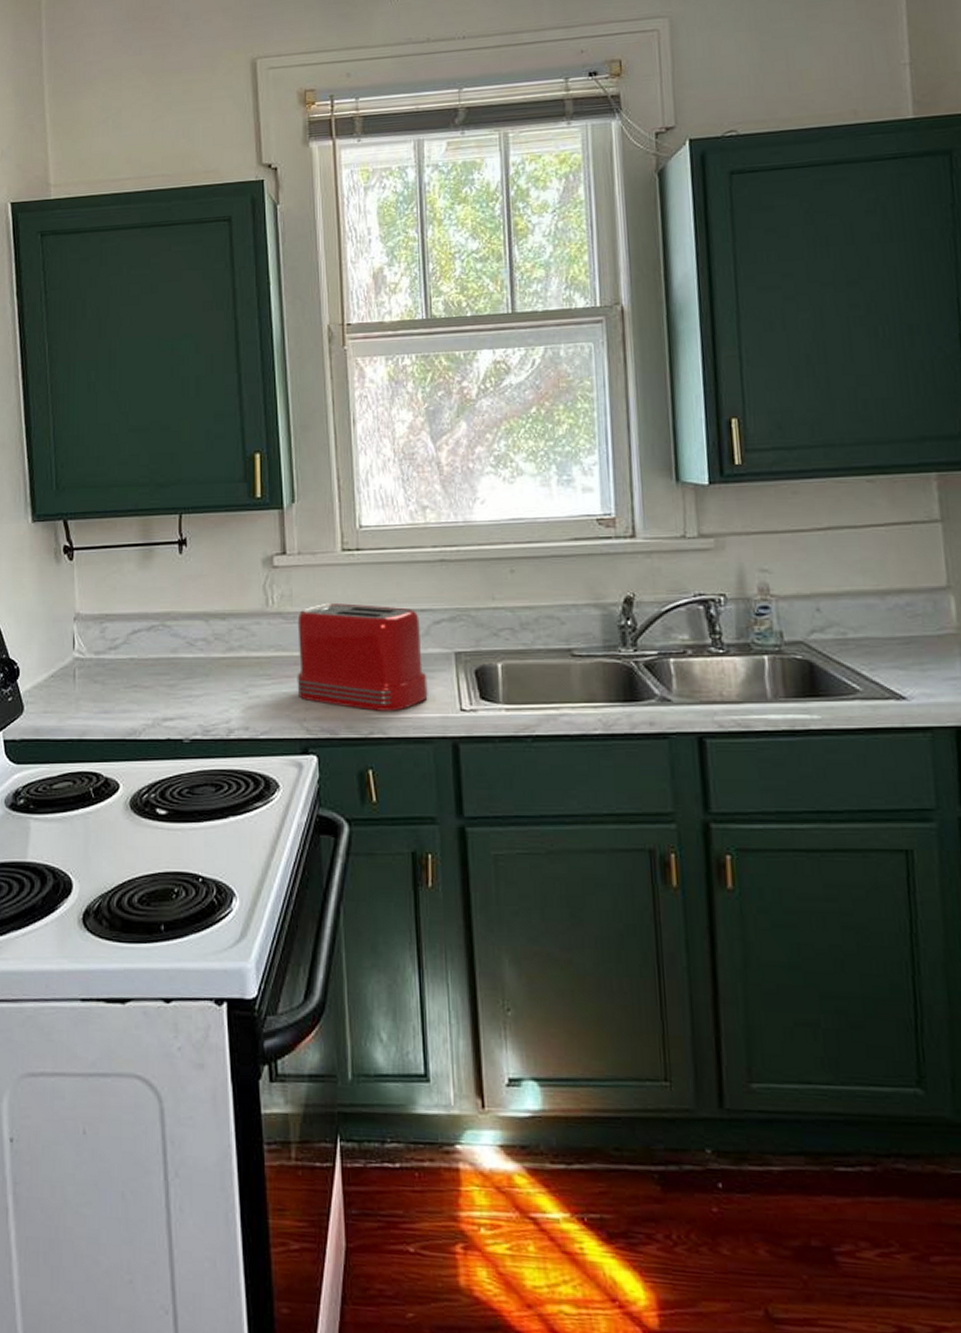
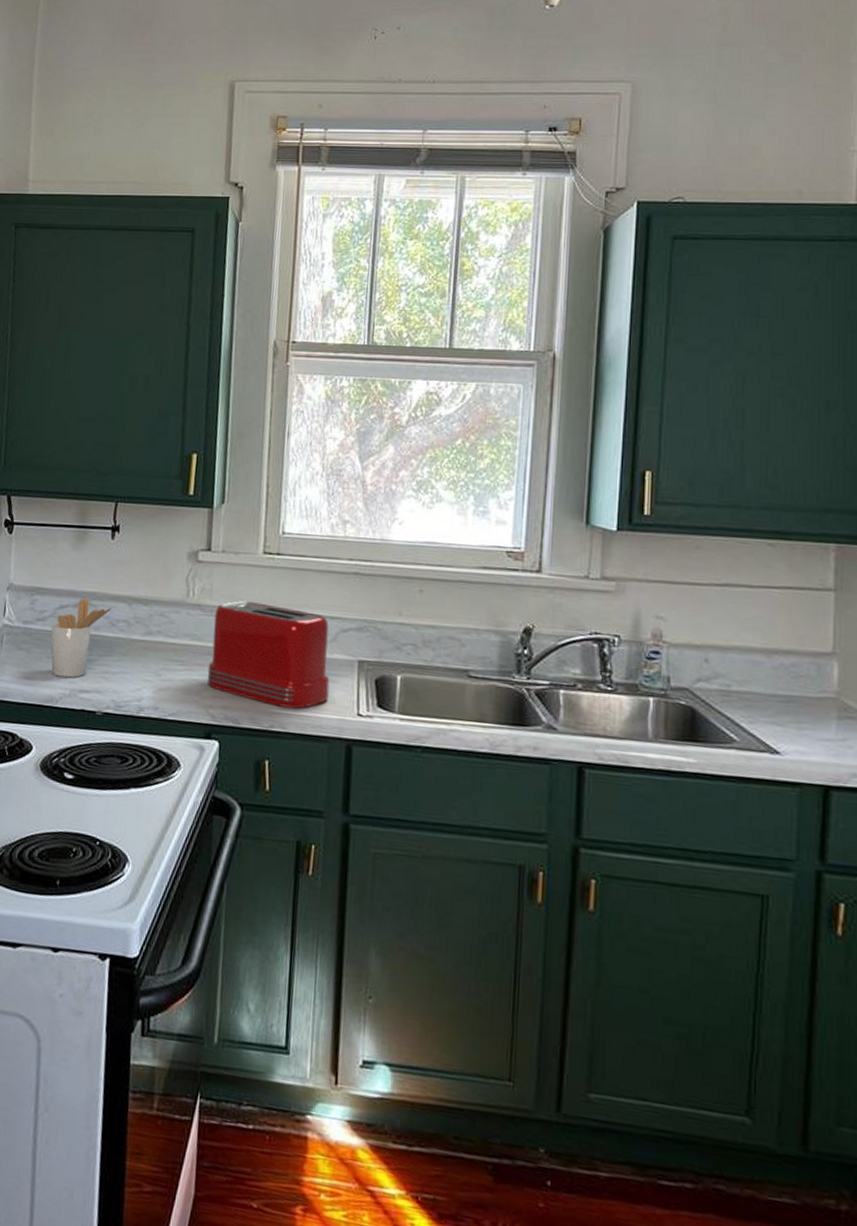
utensil holder: none [125,619,188,707] -> present [50,598,112,678]

